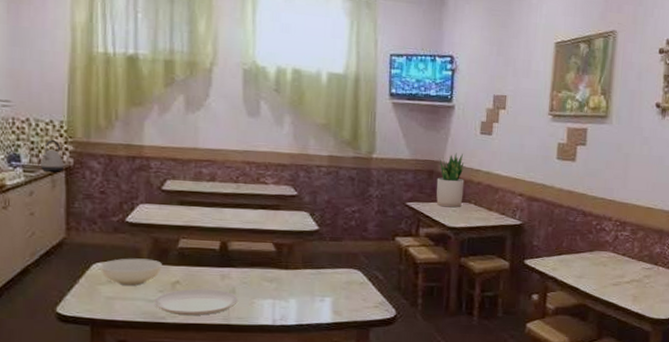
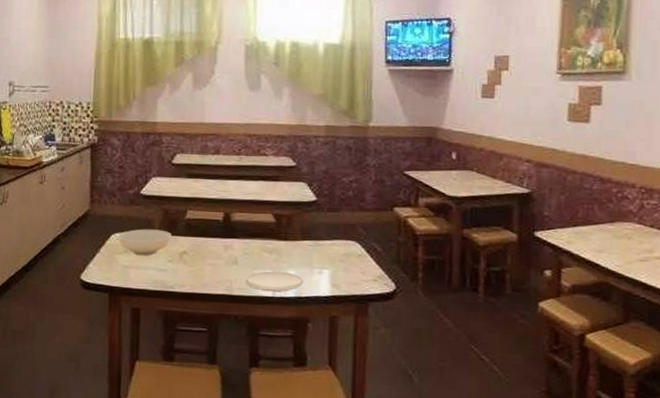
kettle: present [41,139,65,172] -> none [71,119,91,149]
plate: present [154,288,239,316] -> none [164,258,241,286]
plate: none [243,300,305,320] -> present [245,271,304,292]
planter: present [436,153,466,208] -> none [435,118,466,176]

